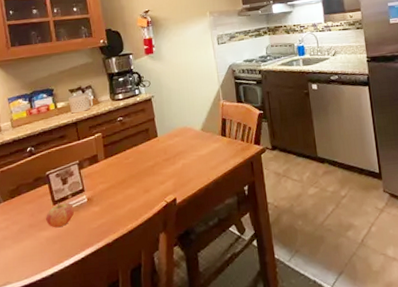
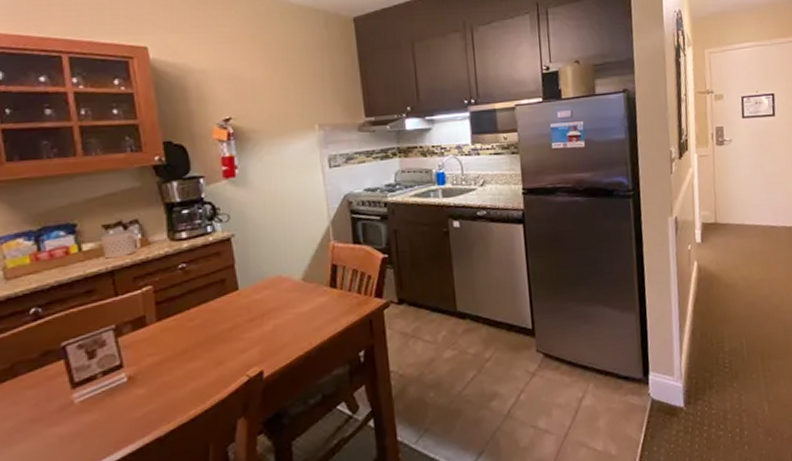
fruit: present [46,202,75,228] -> none [59,384,107,421]

